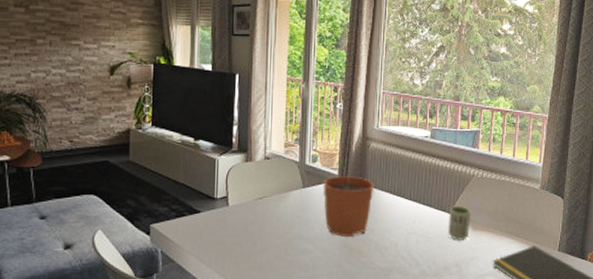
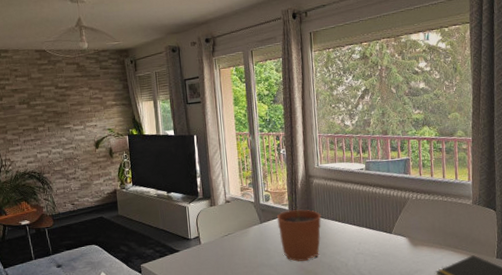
cup: present [447,205,472,240] -> none [390,226,411,256]

